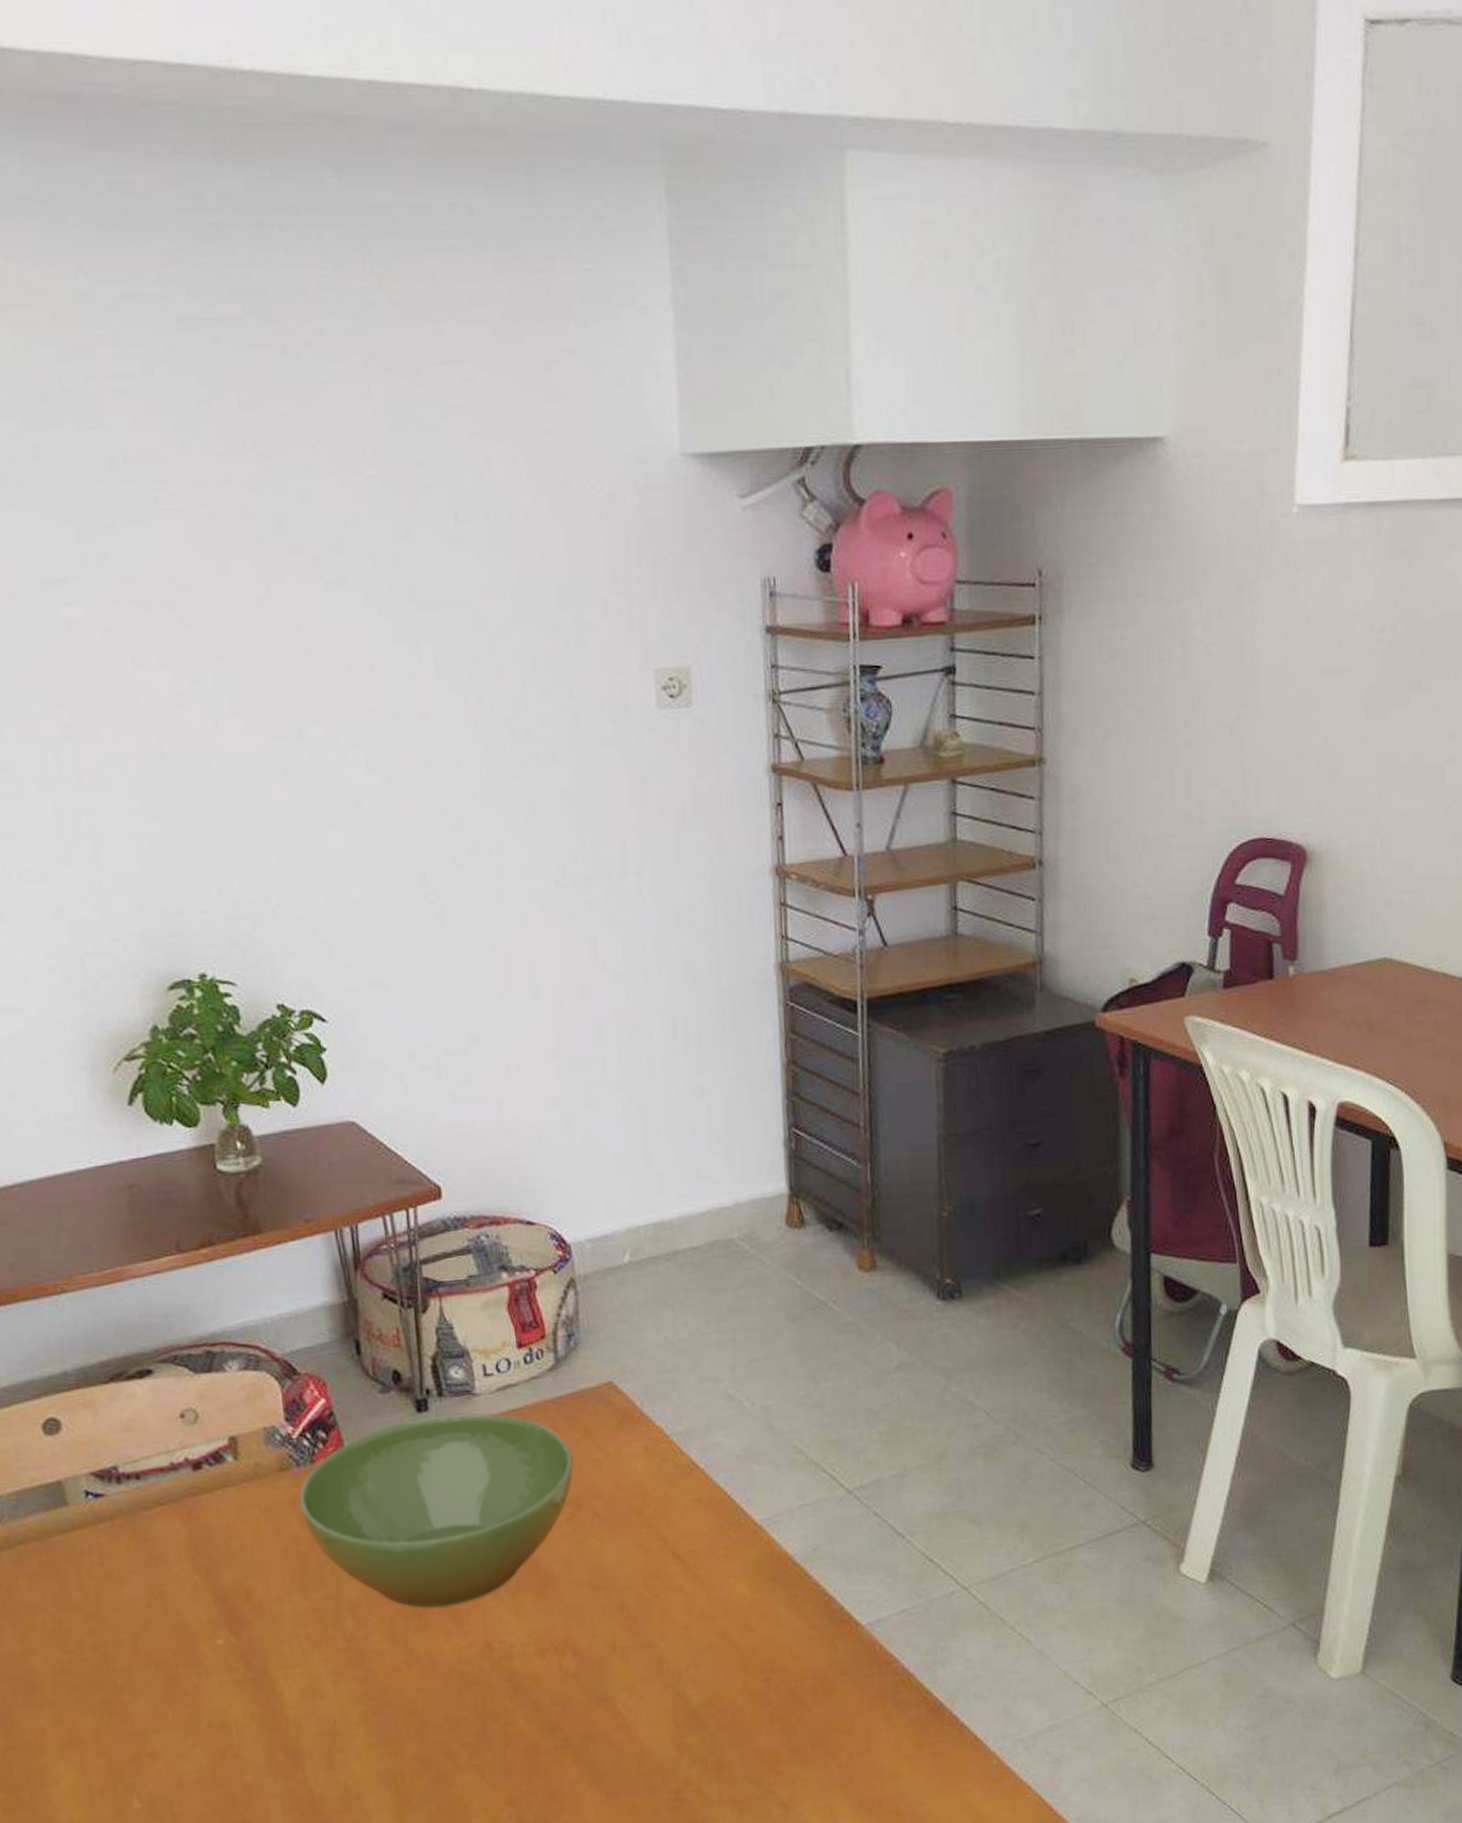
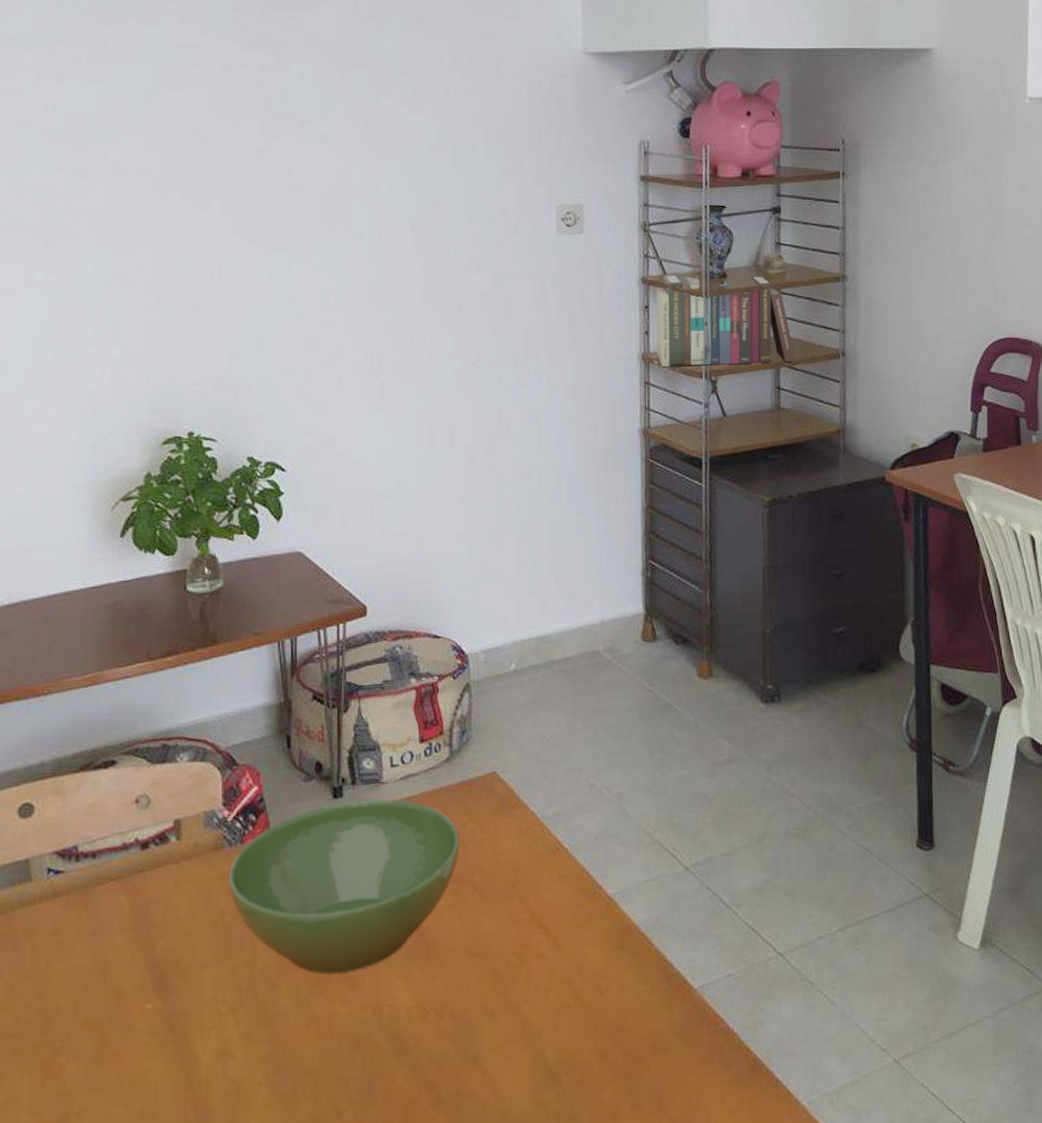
books: none [791,759,978,883] -> present [656,274,796,367]

